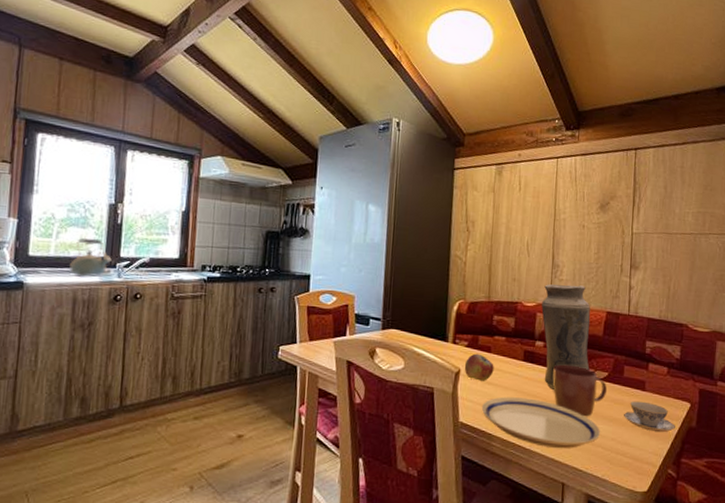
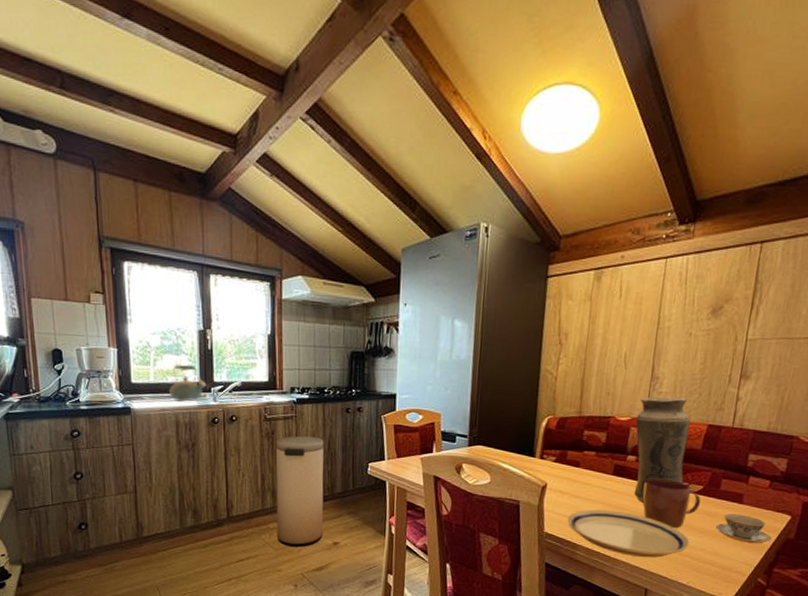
pedal bin: none [174,316,234,441] -> present [275,436,324,547]
fruit: present [464,353,494,381] -> none [551,468,582,495]

